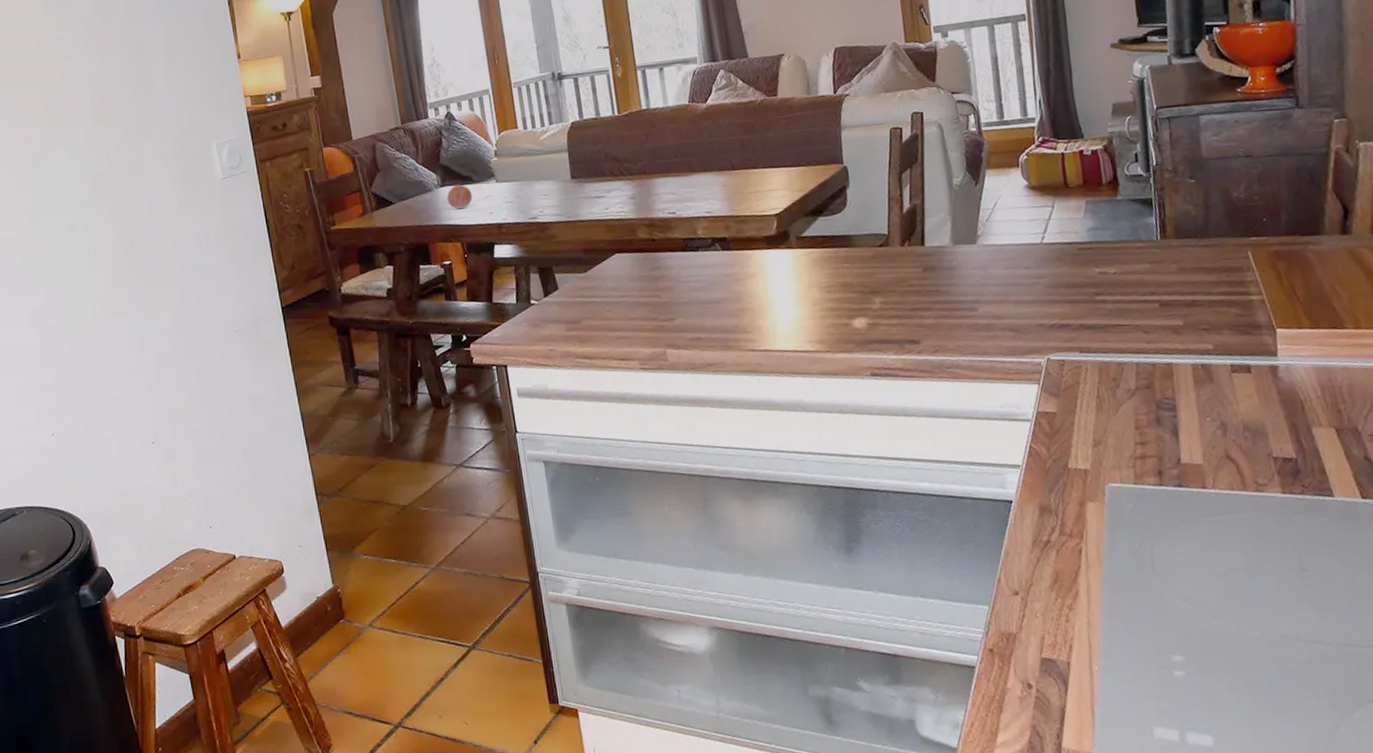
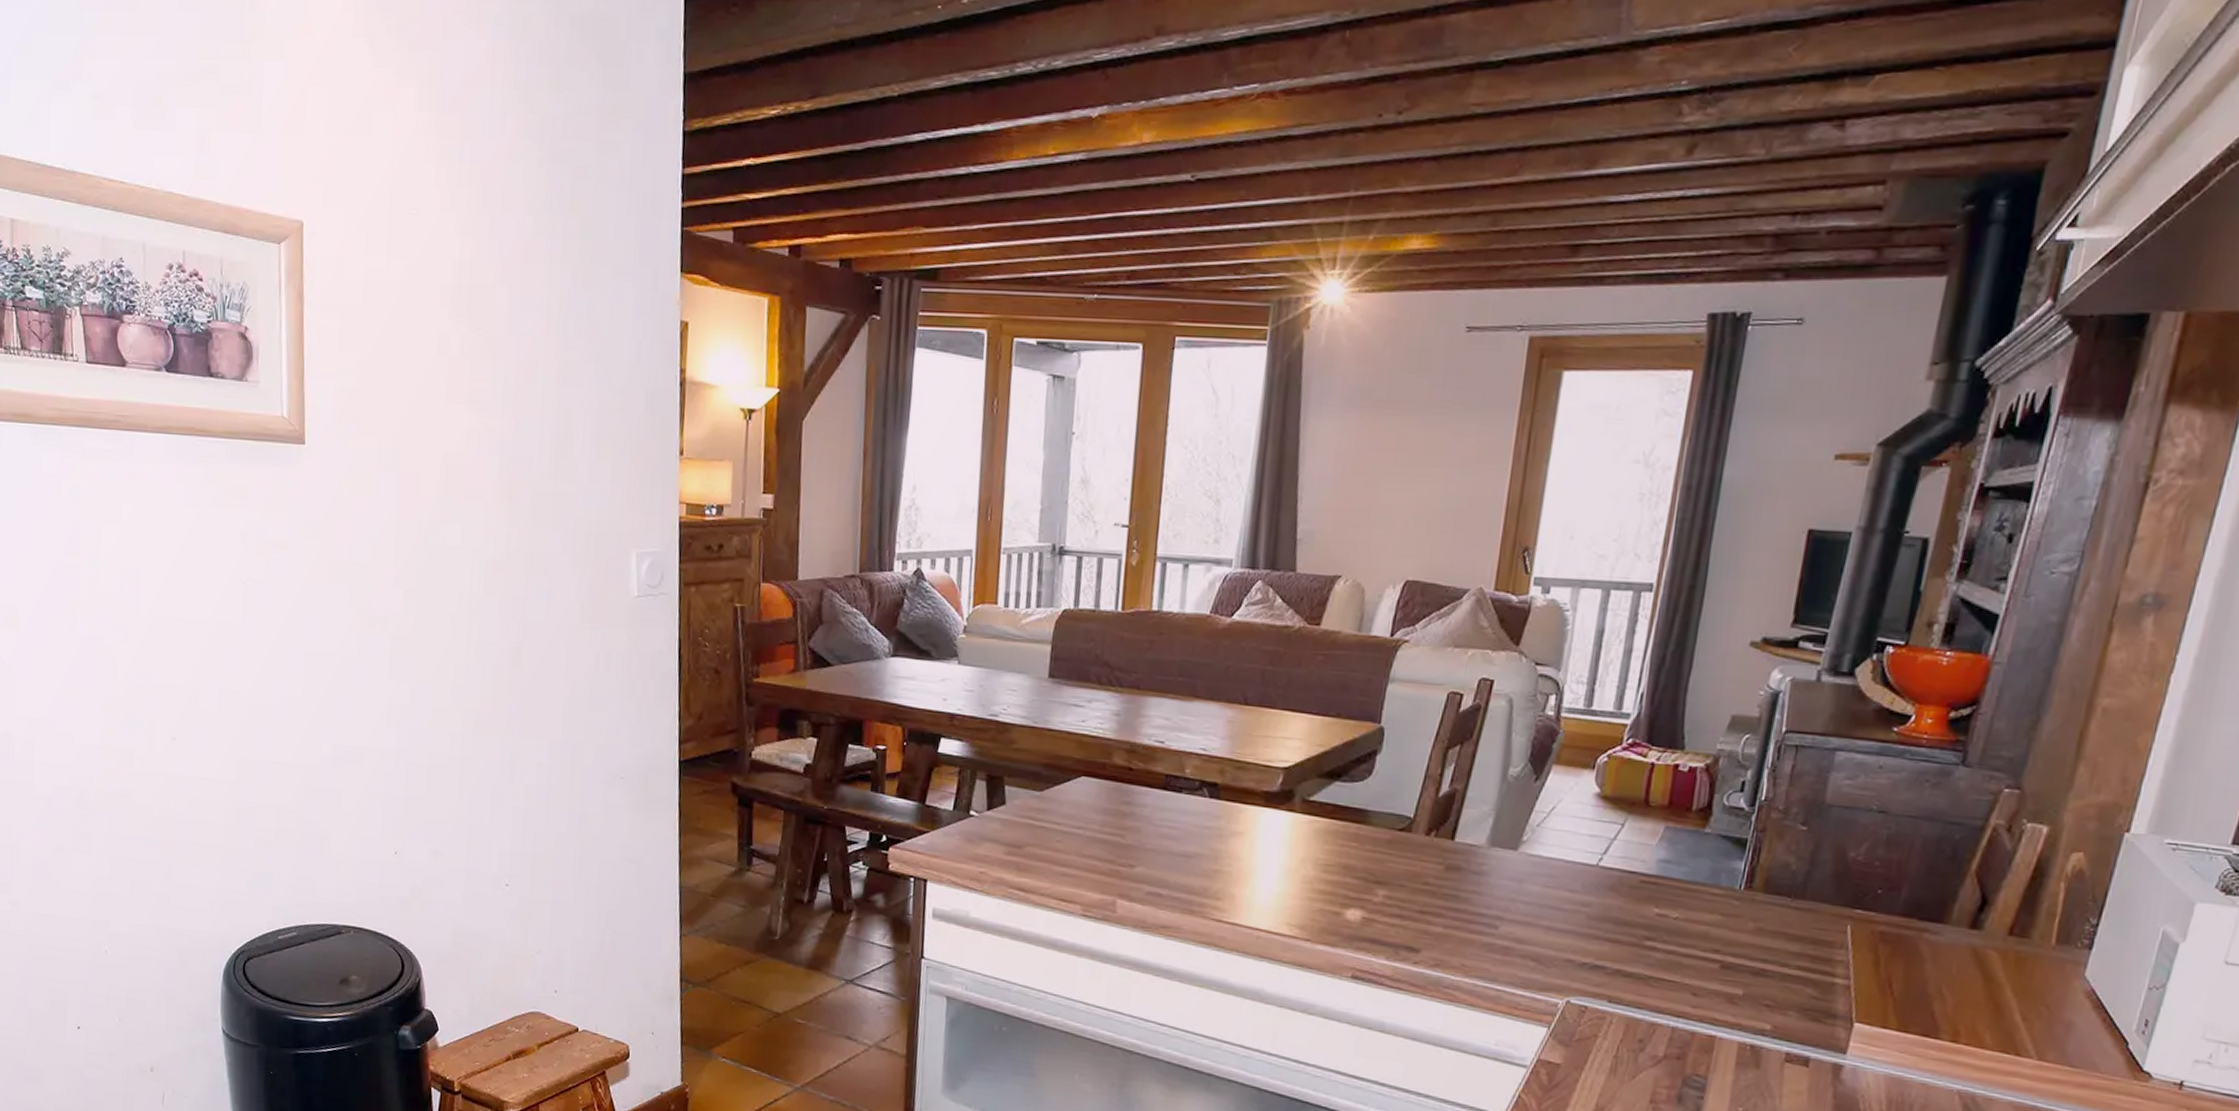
fruit: present [447,184,473,209] -> none [896,657,927,687]

